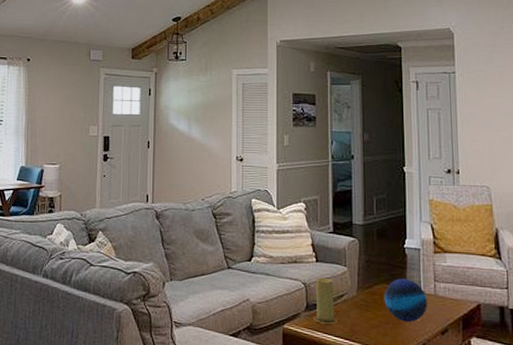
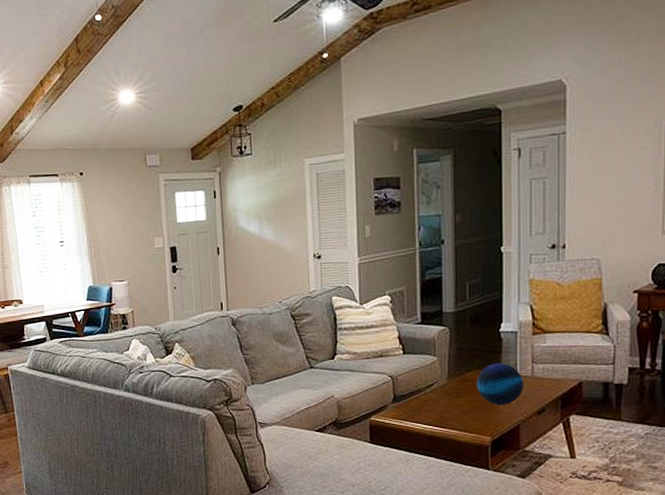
candle: present [313,277,338,324] -> none [401,369,427,413]

